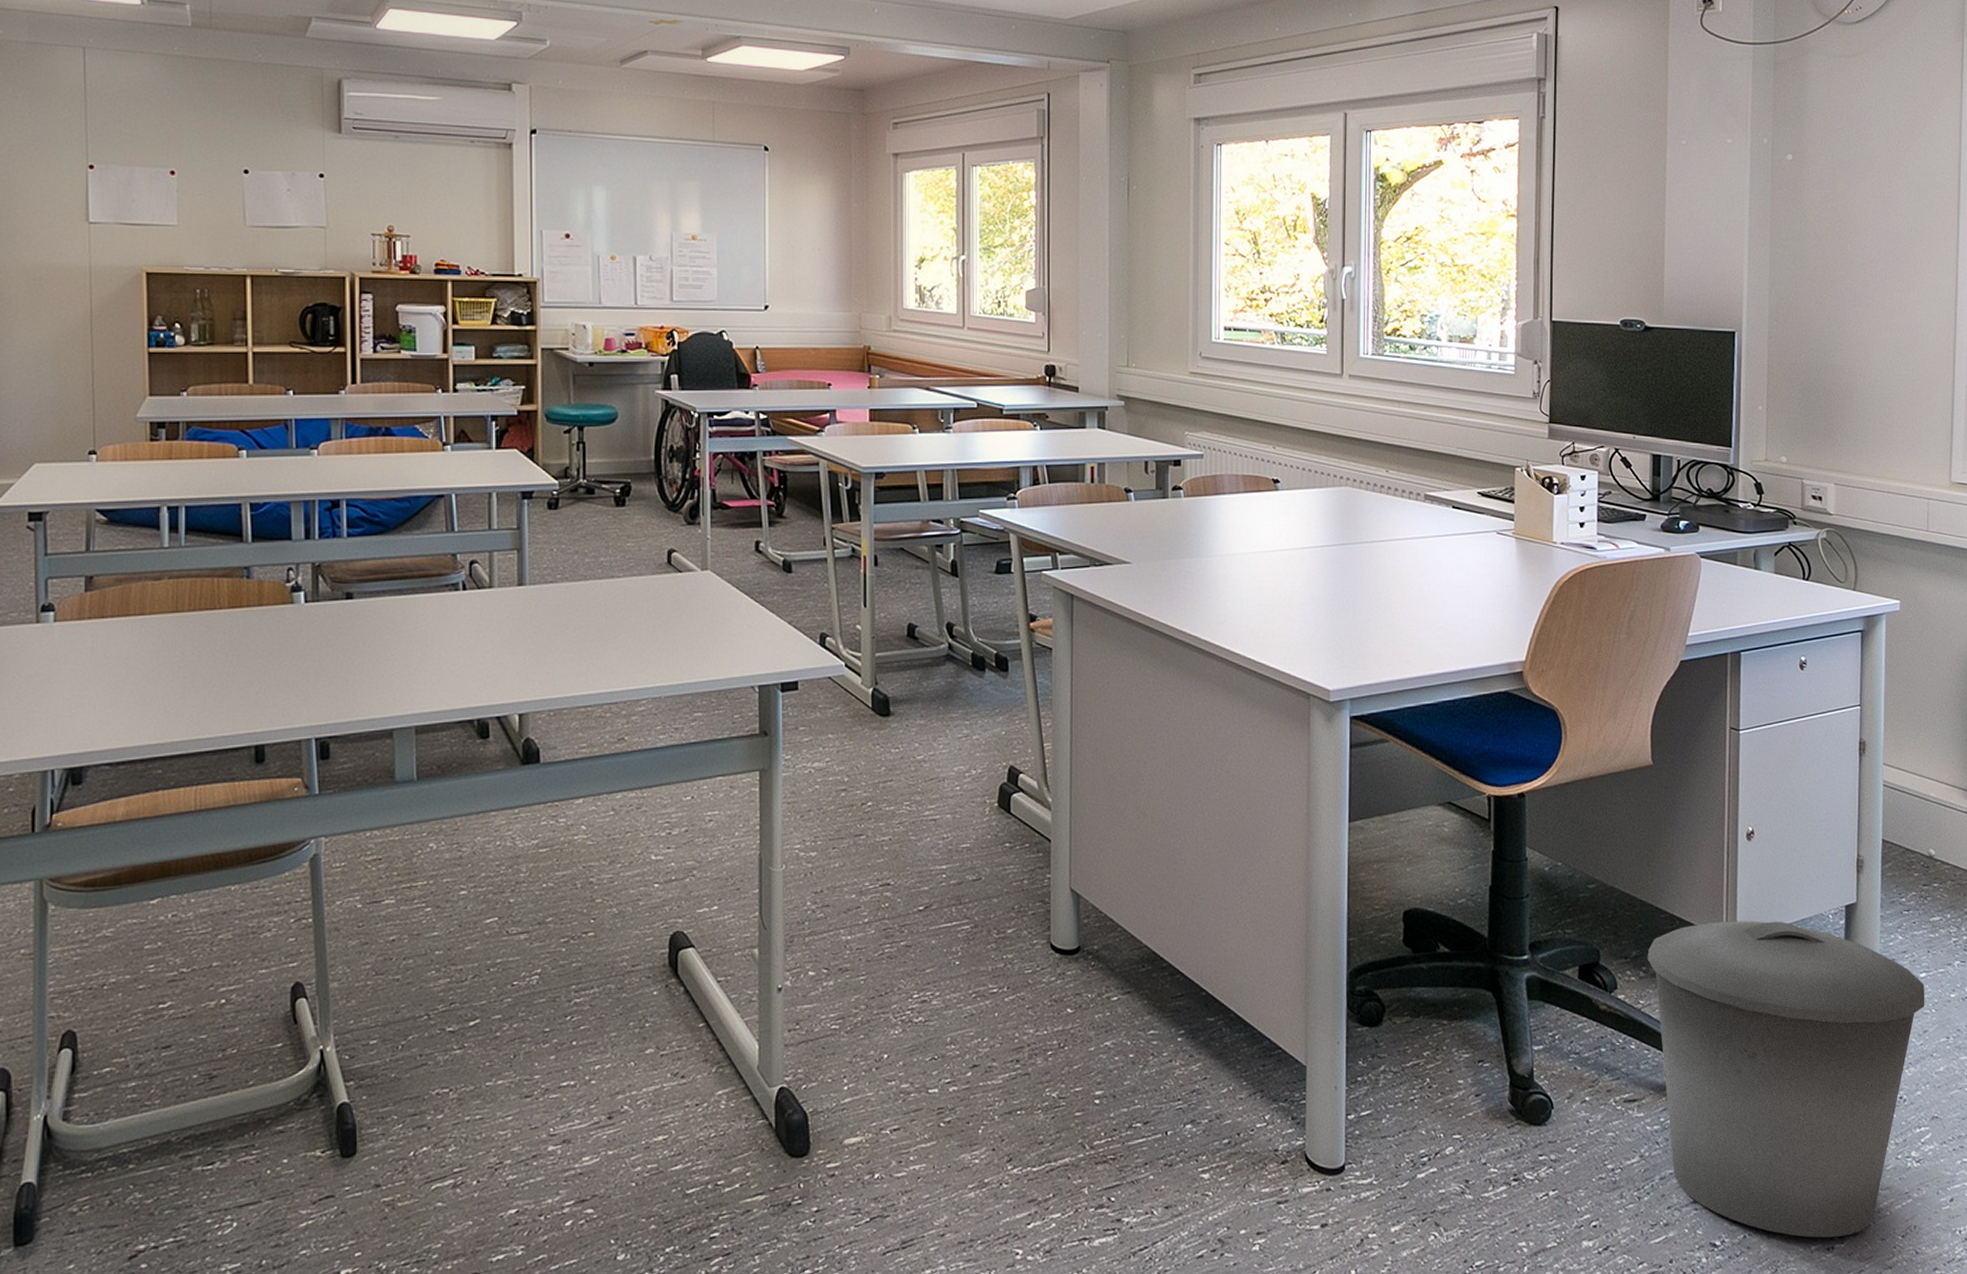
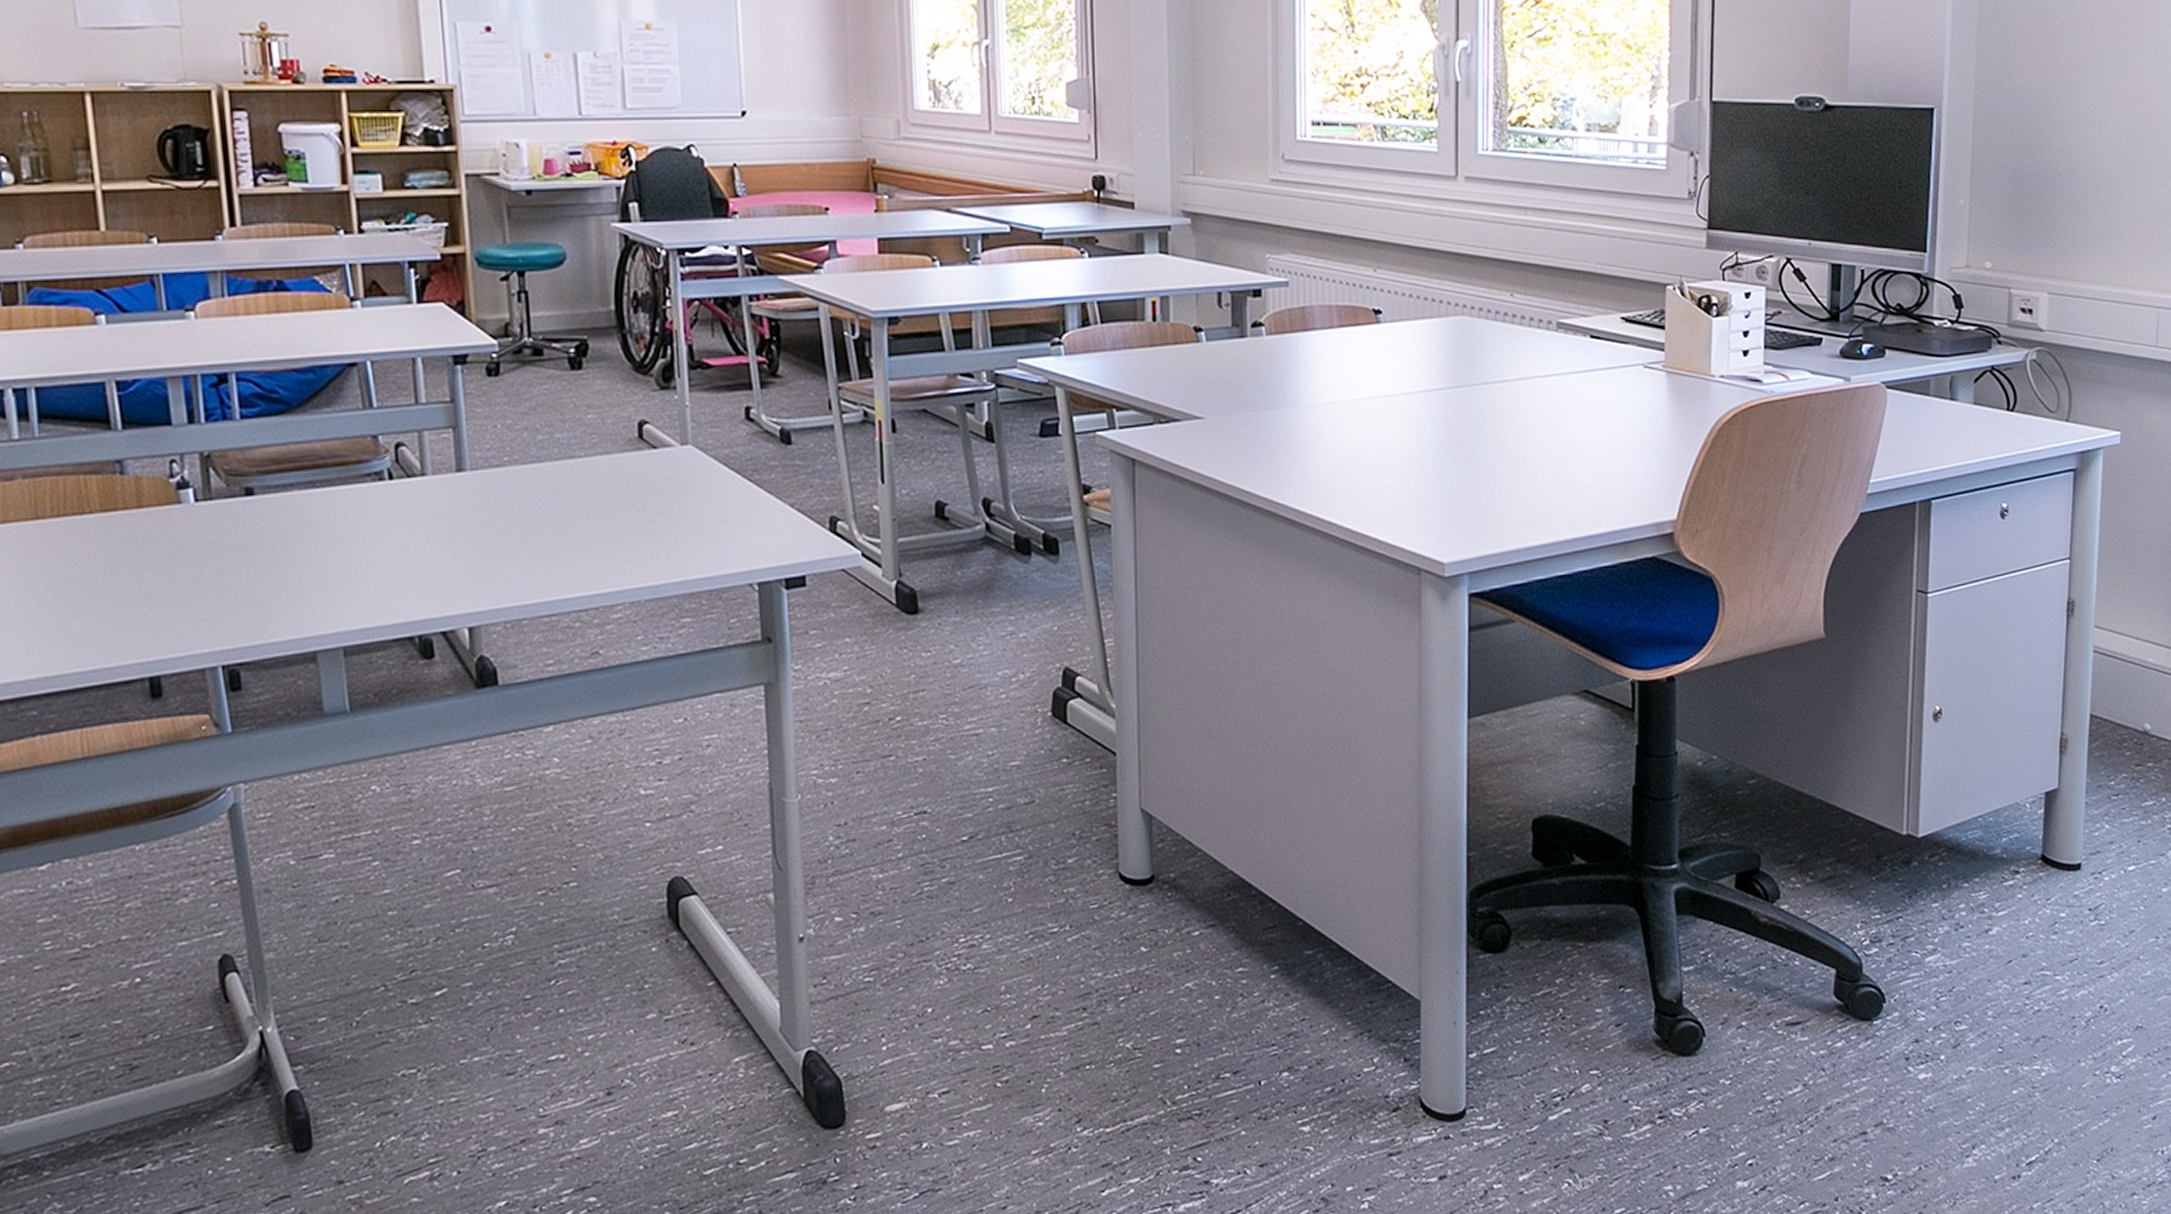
trash can: present [1647,920,1925,1238] -> none [1815,813,2133,1167]

